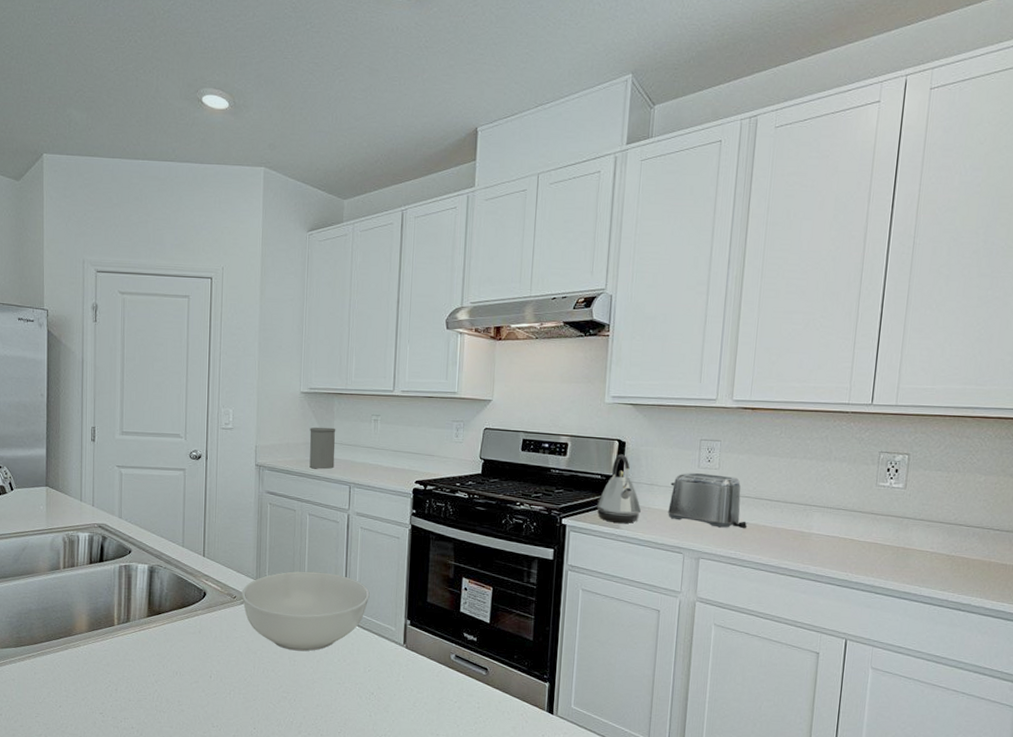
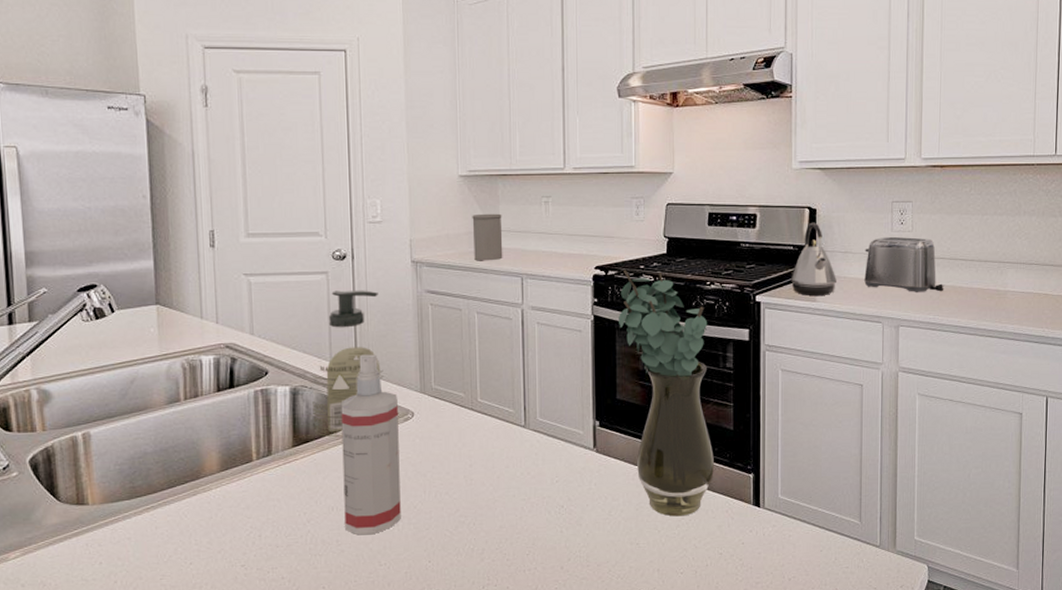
soap dispenser: none [165,485,226,612] -> present [311,290,384,437]
spray bottle: none [186,543,236,699] -> present [340,354,401,535]
bowl: present [241,571,370,652] -> none [404,376,552,468]
vase: none [433,486,516,715] -> present [619,269,714,517]

